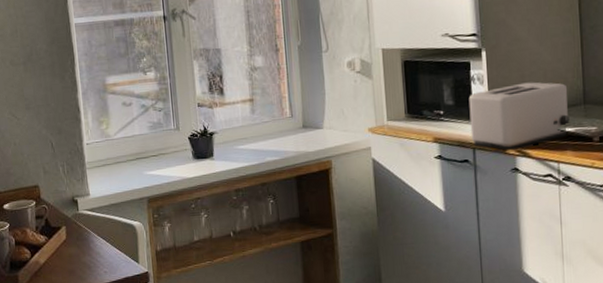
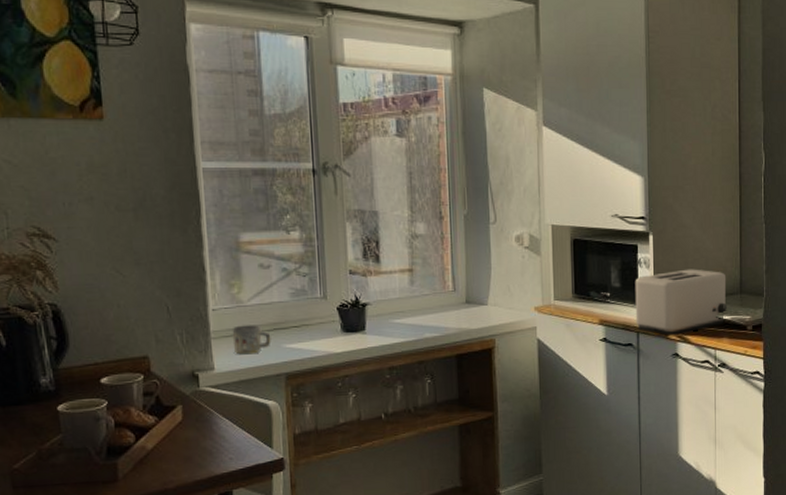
mug: none [102,155,135,182] -> present [232,325,271,355]

